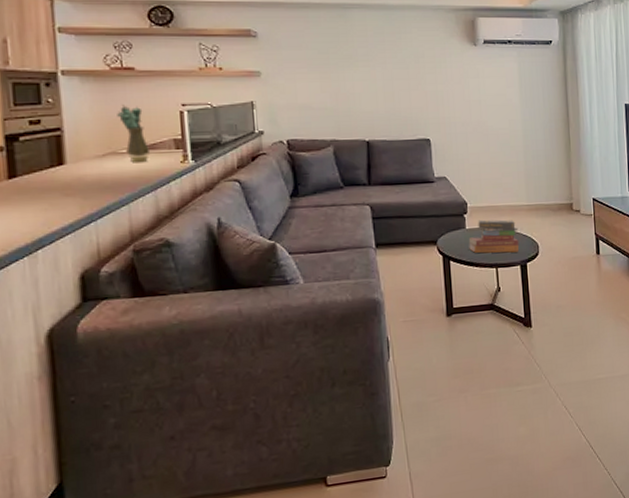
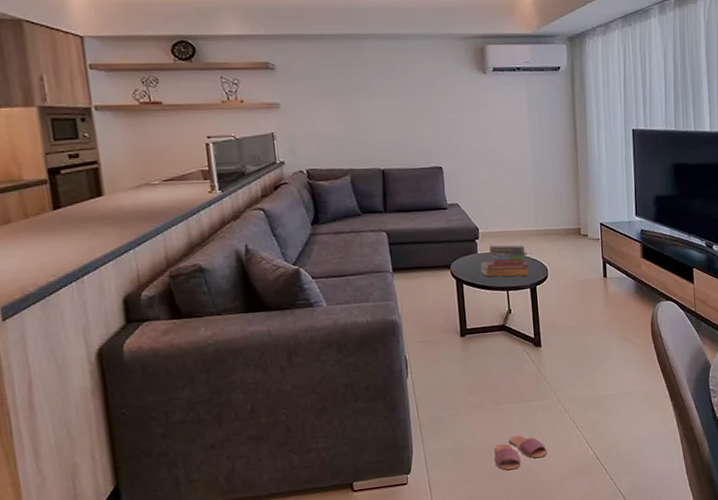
vase: present [117,105,150,163] -> none [148,138,180,194]
slippers: none [481,422,538,461] -> present [495,435,547,471]

